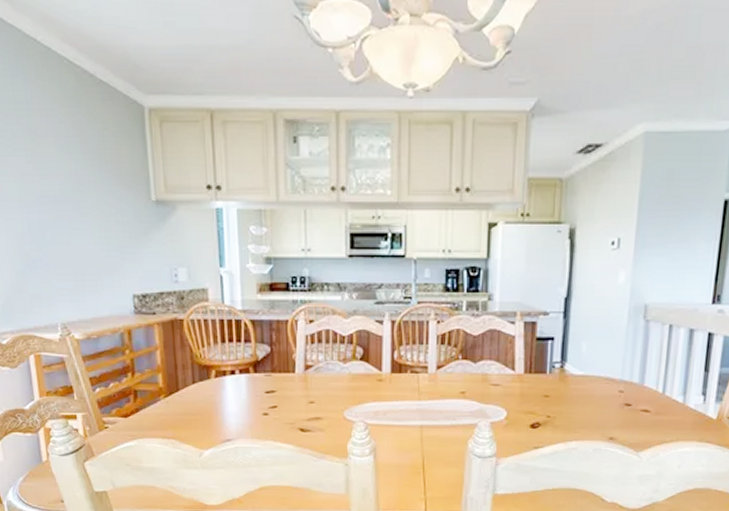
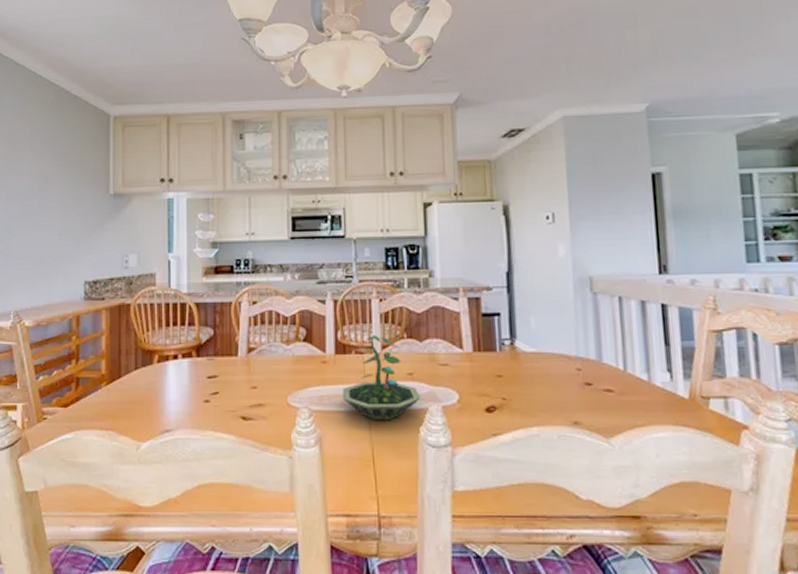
terrarium: none [397,356,472,434] -> present [343,336,421,421]

